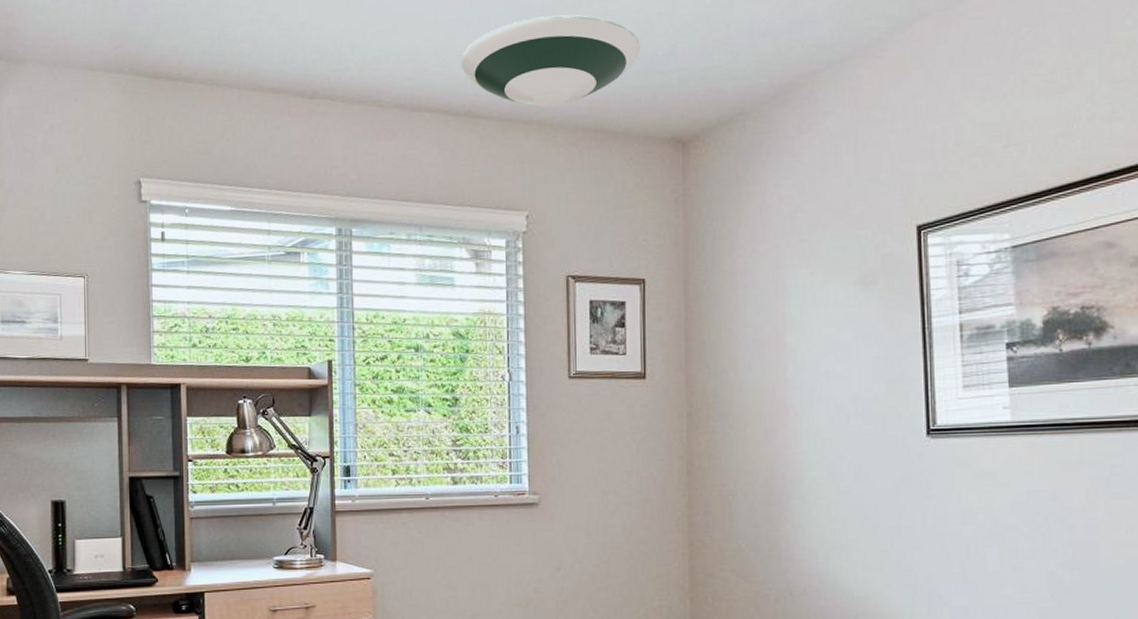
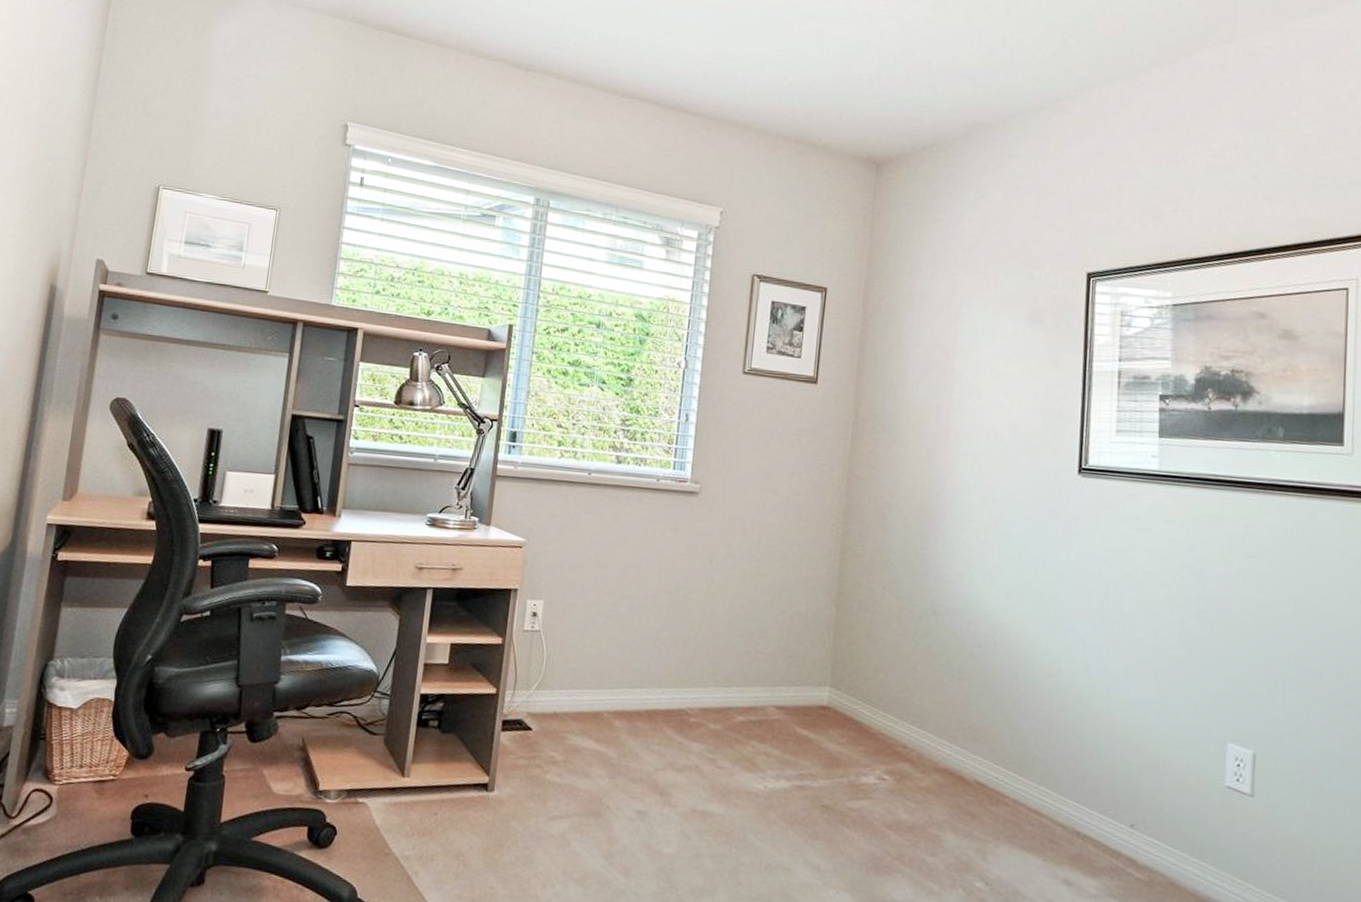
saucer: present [461,15,640,109] -> none [675,27,848,114]

